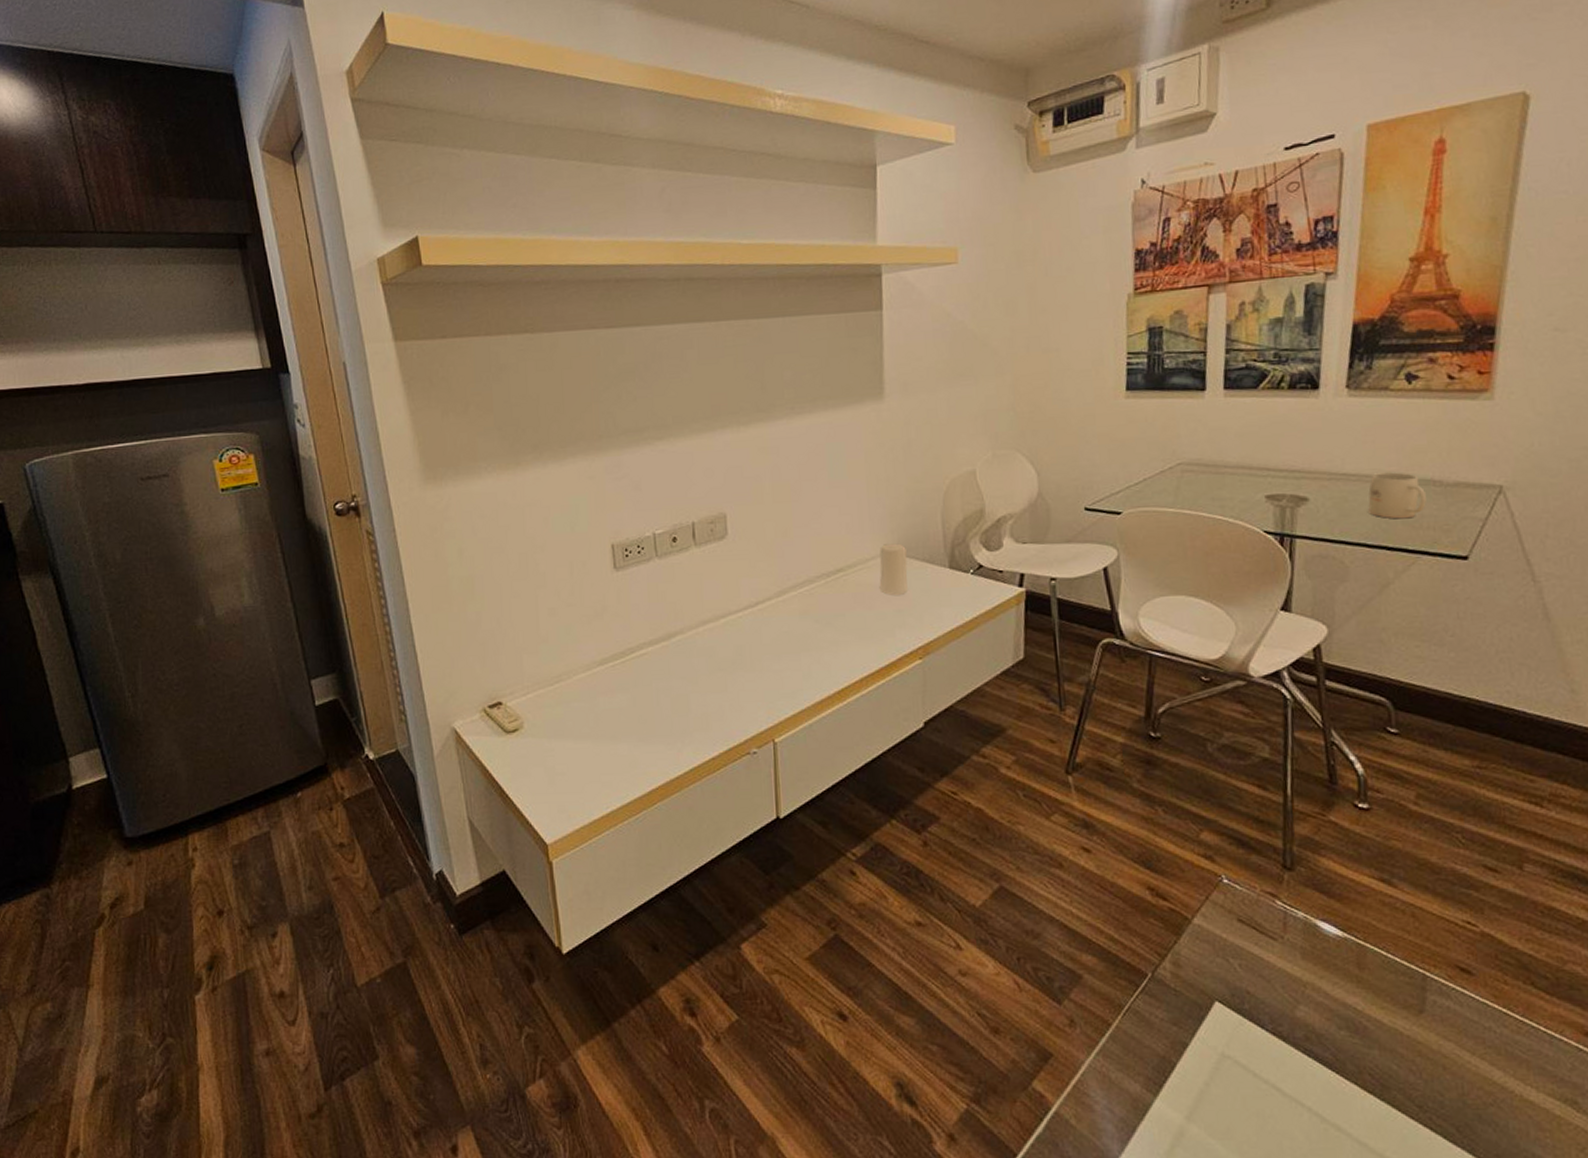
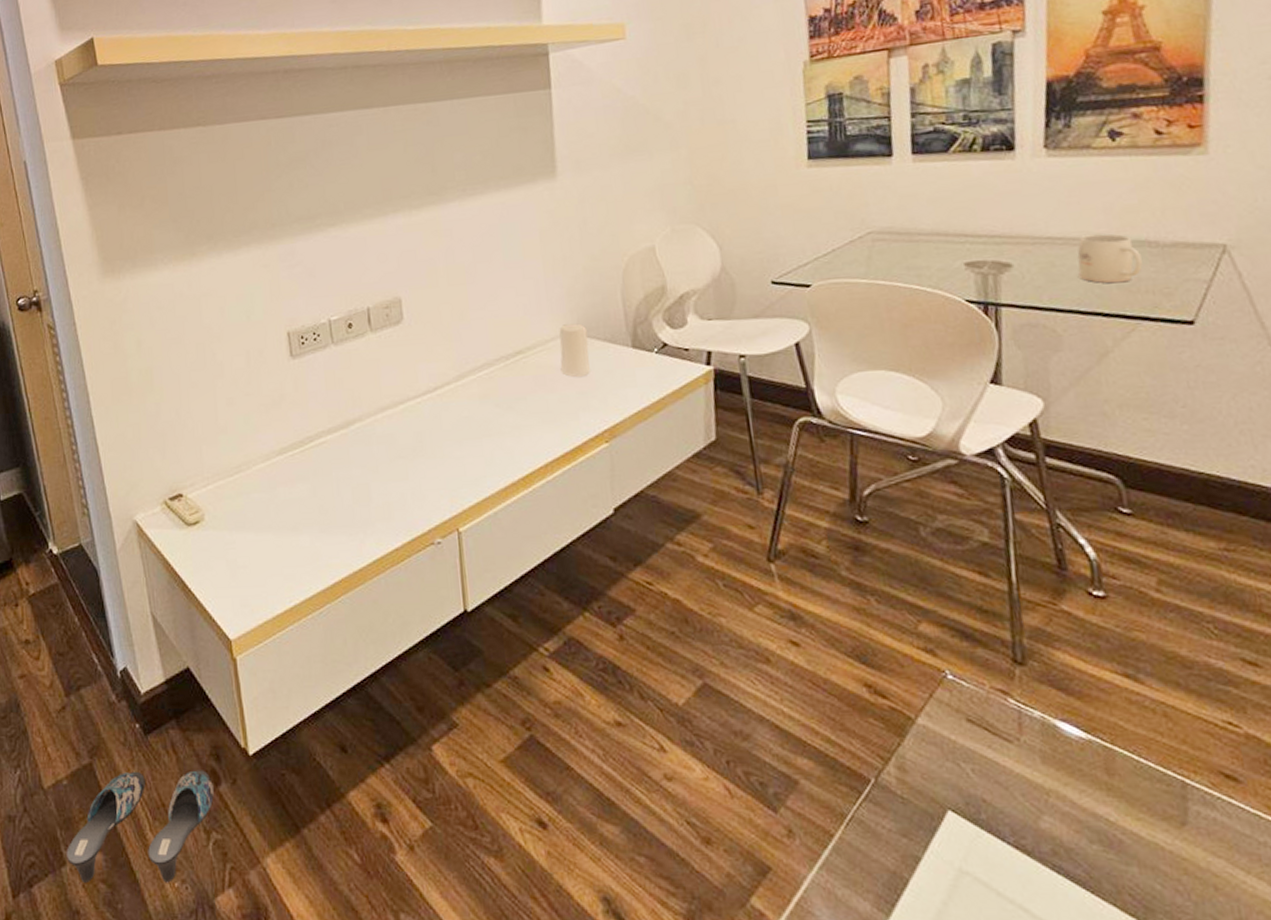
slippers: none [379,968,527,1075] -> present [66,770,214,883]

